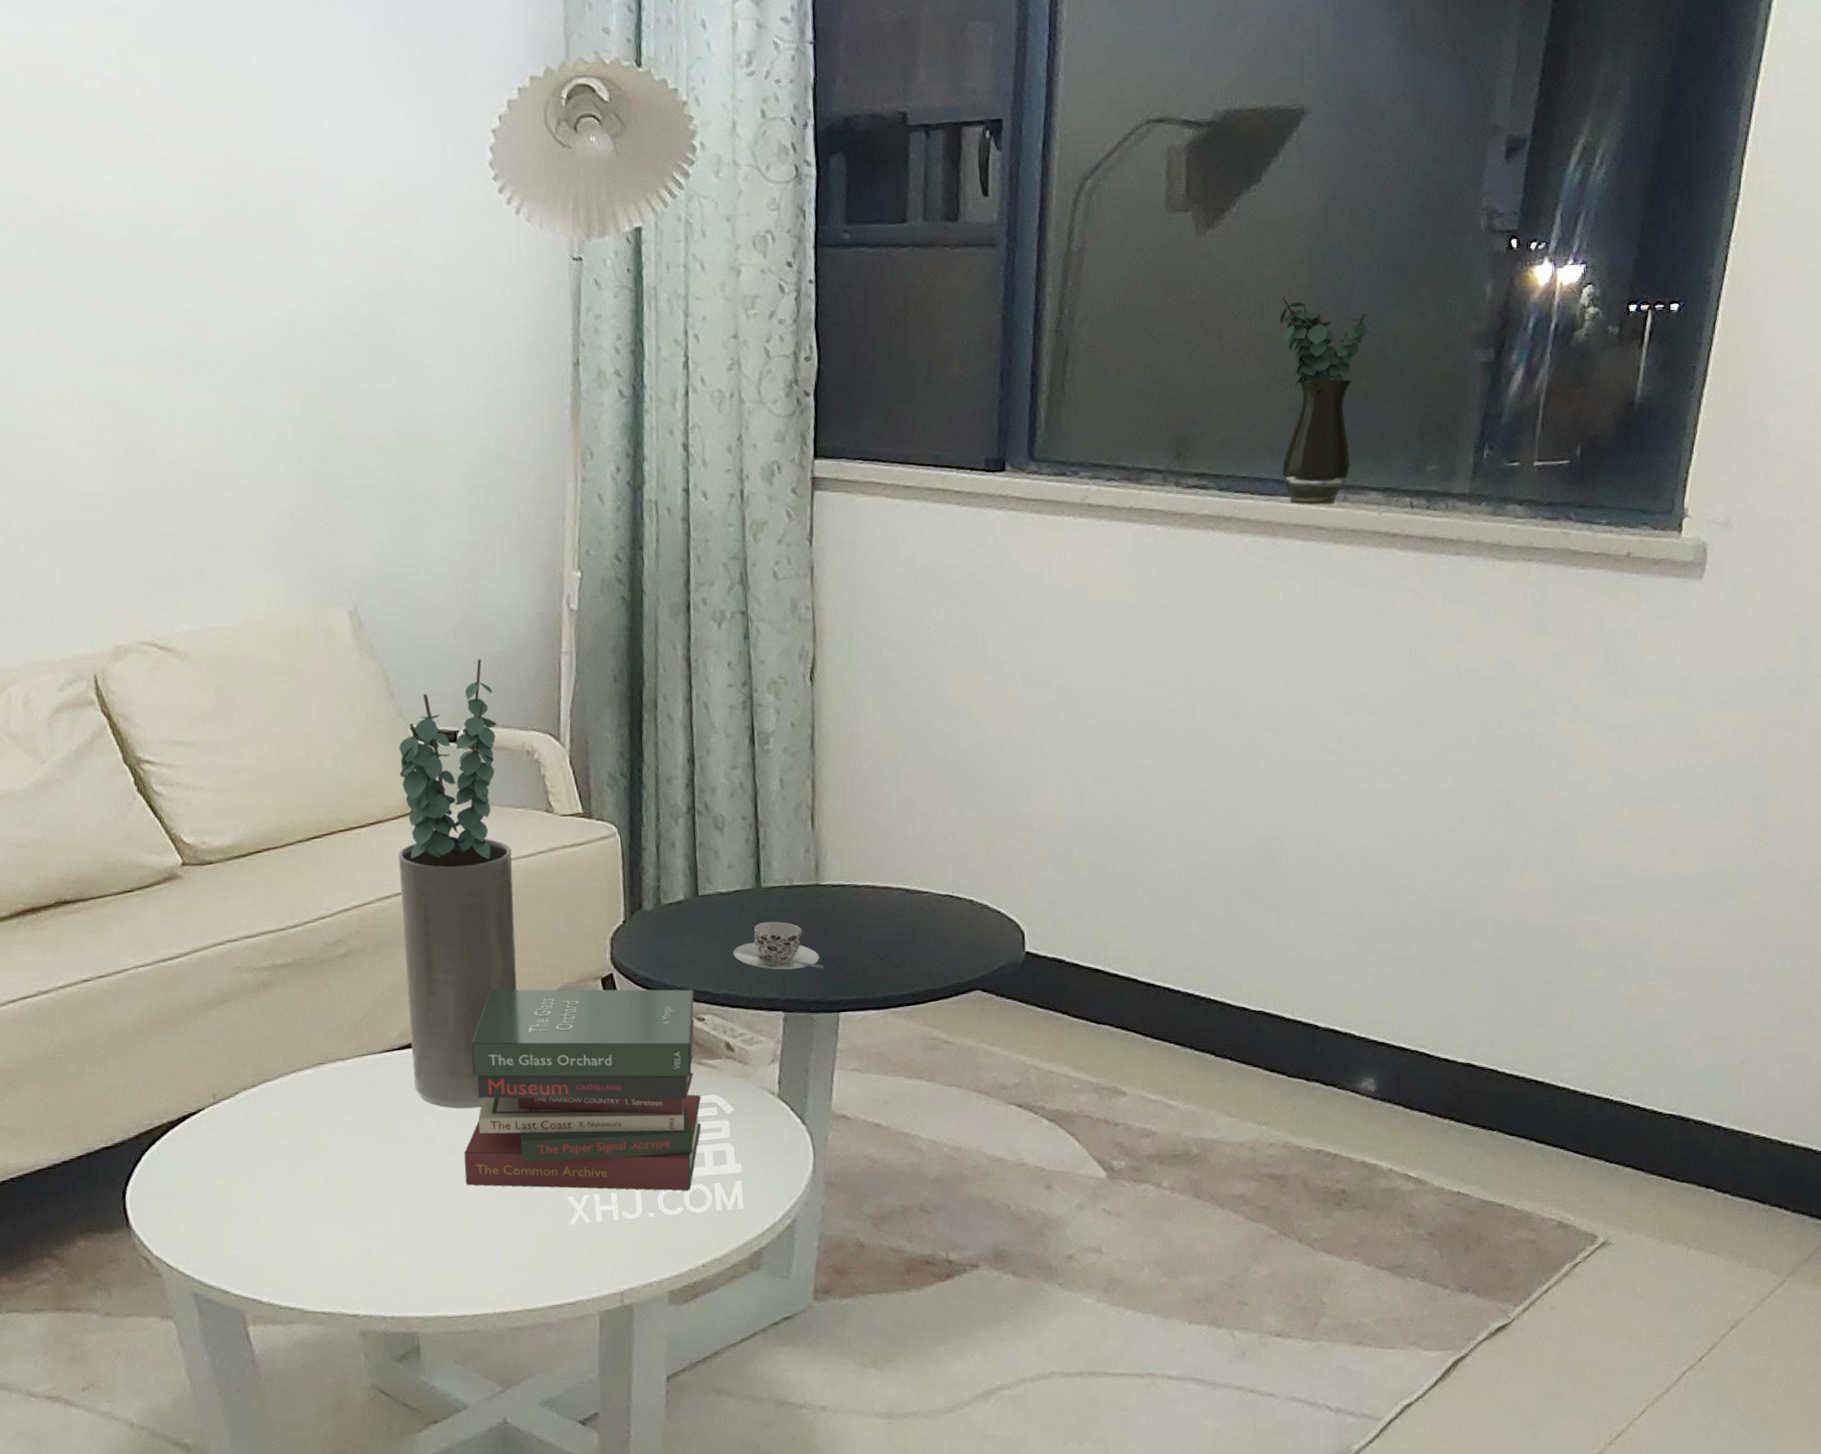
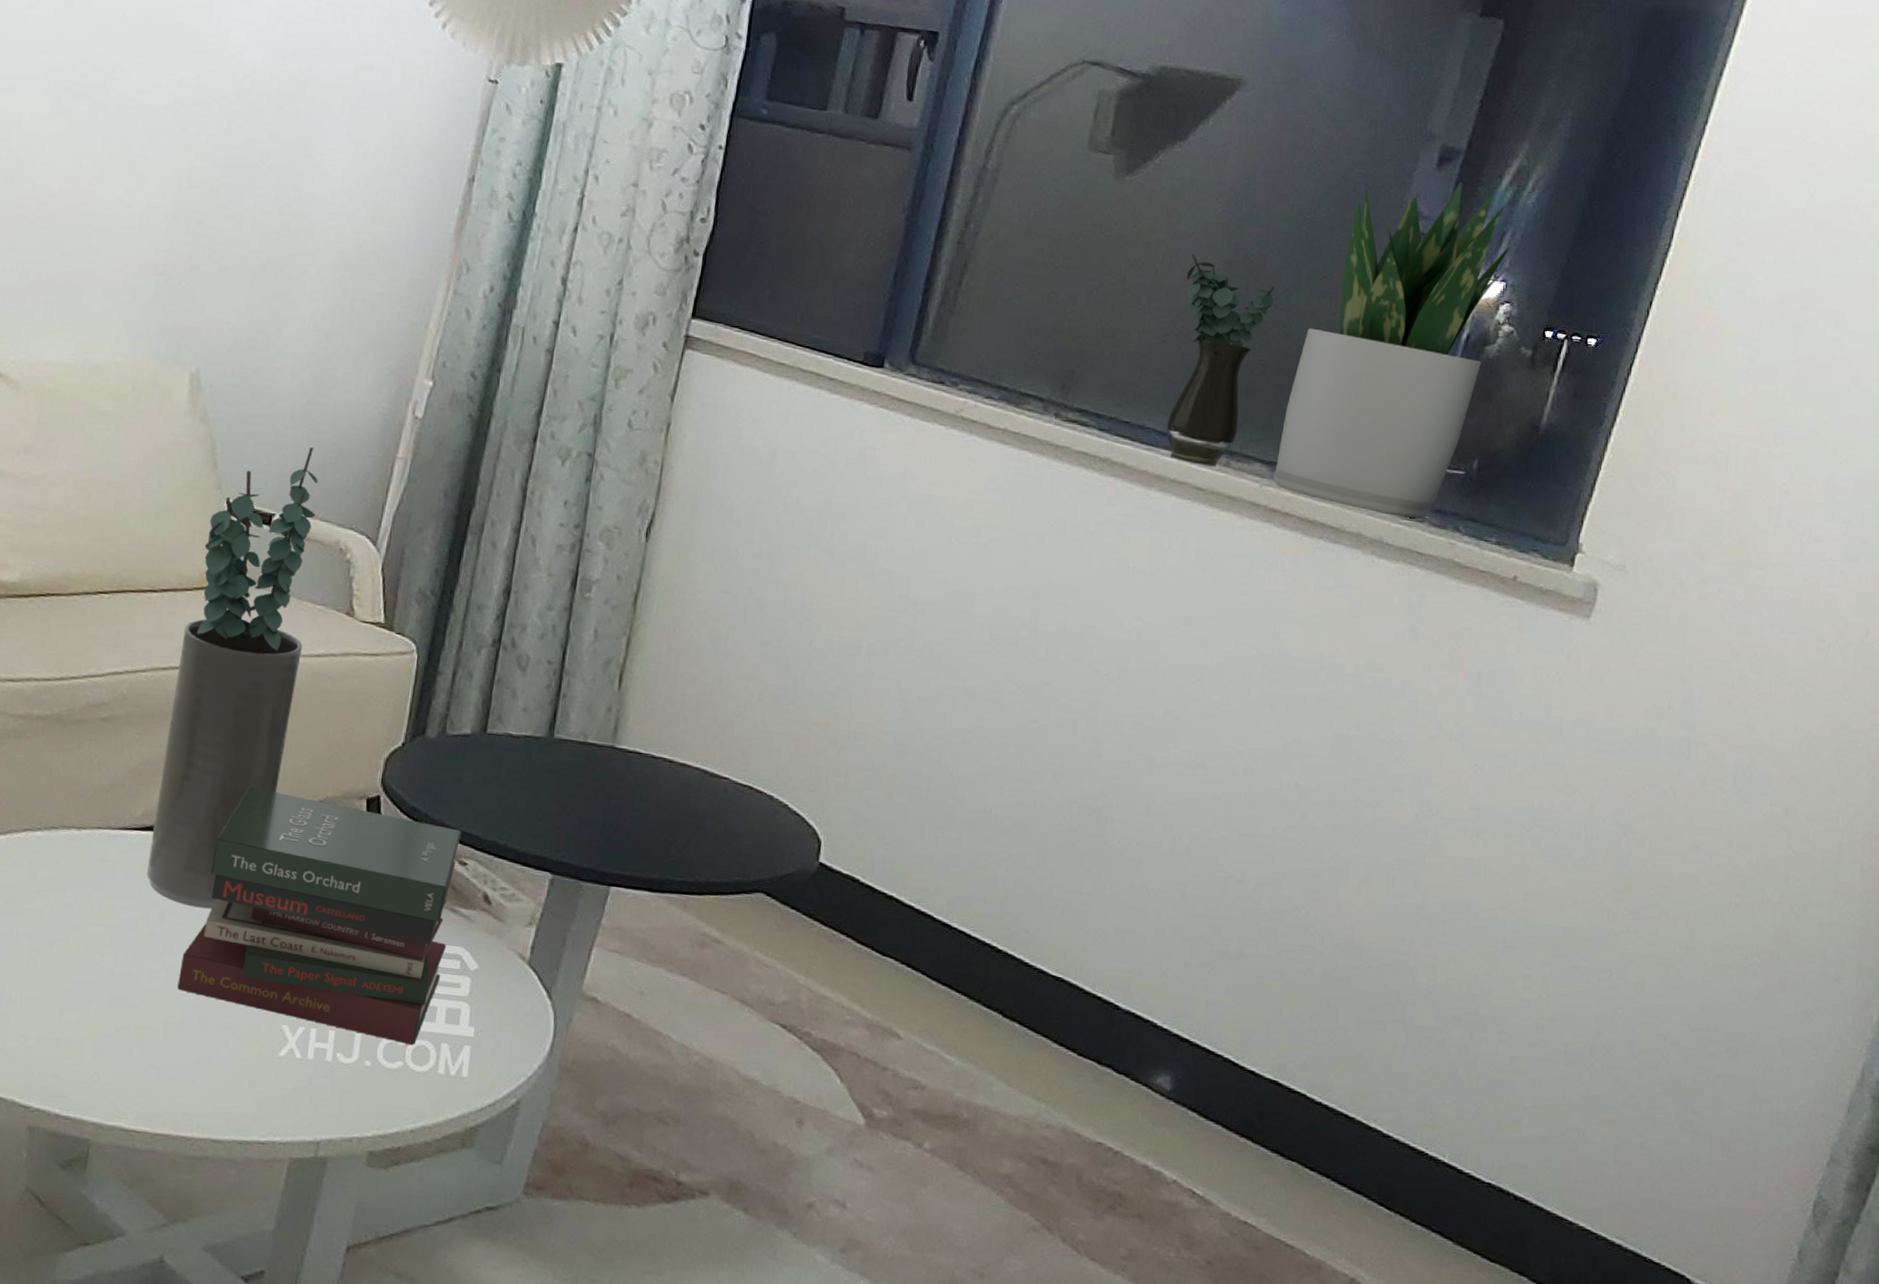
teacup: present [733,921,825,970] -> none [510,774,604,836]
planter: none [1390,171,1586,517] -> present [1273,182,1511,519]

